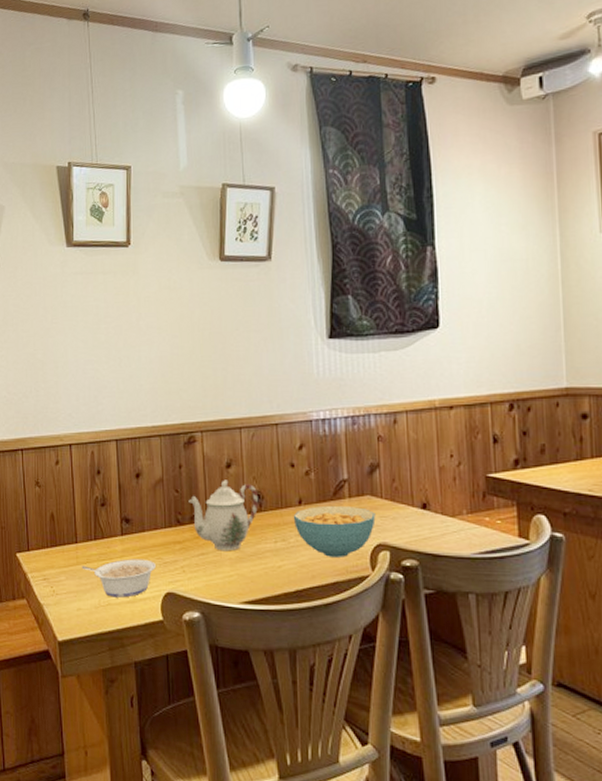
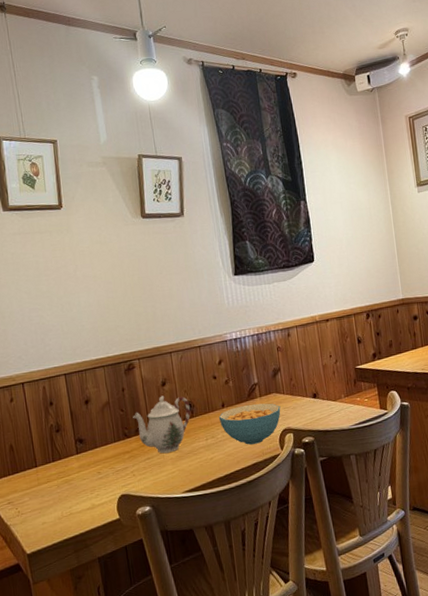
legume: present [81,559,156,598] -> none [43,470,110,508]

